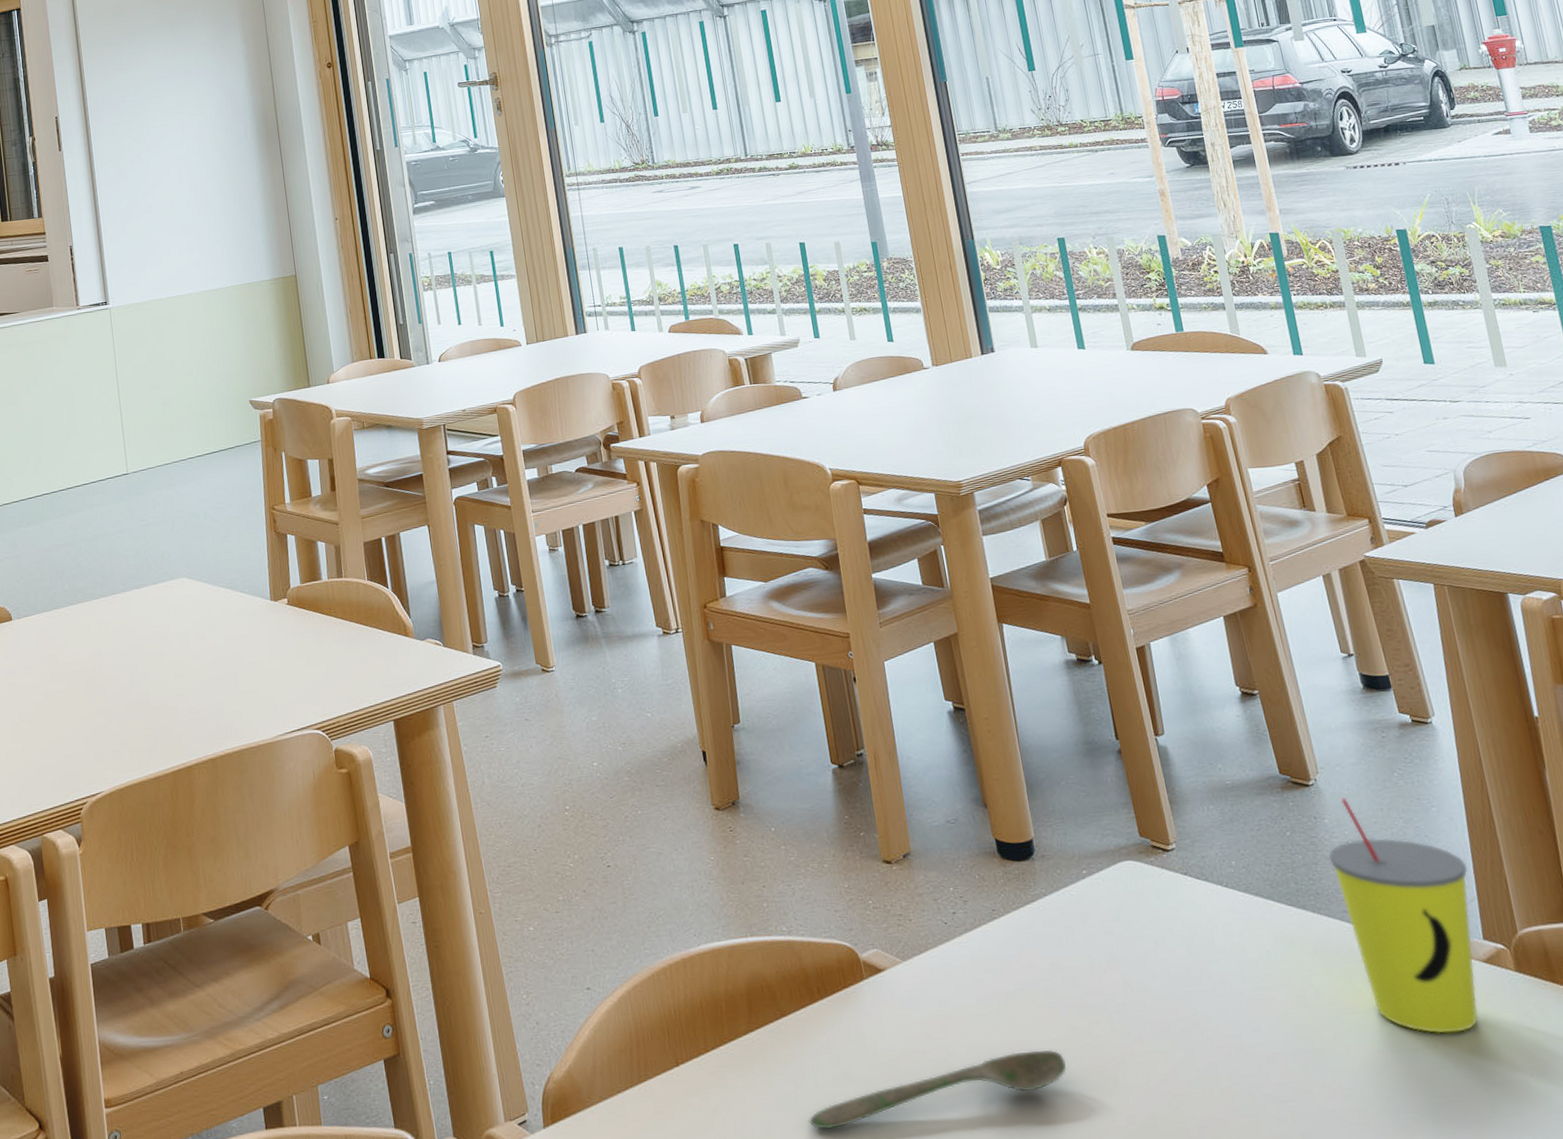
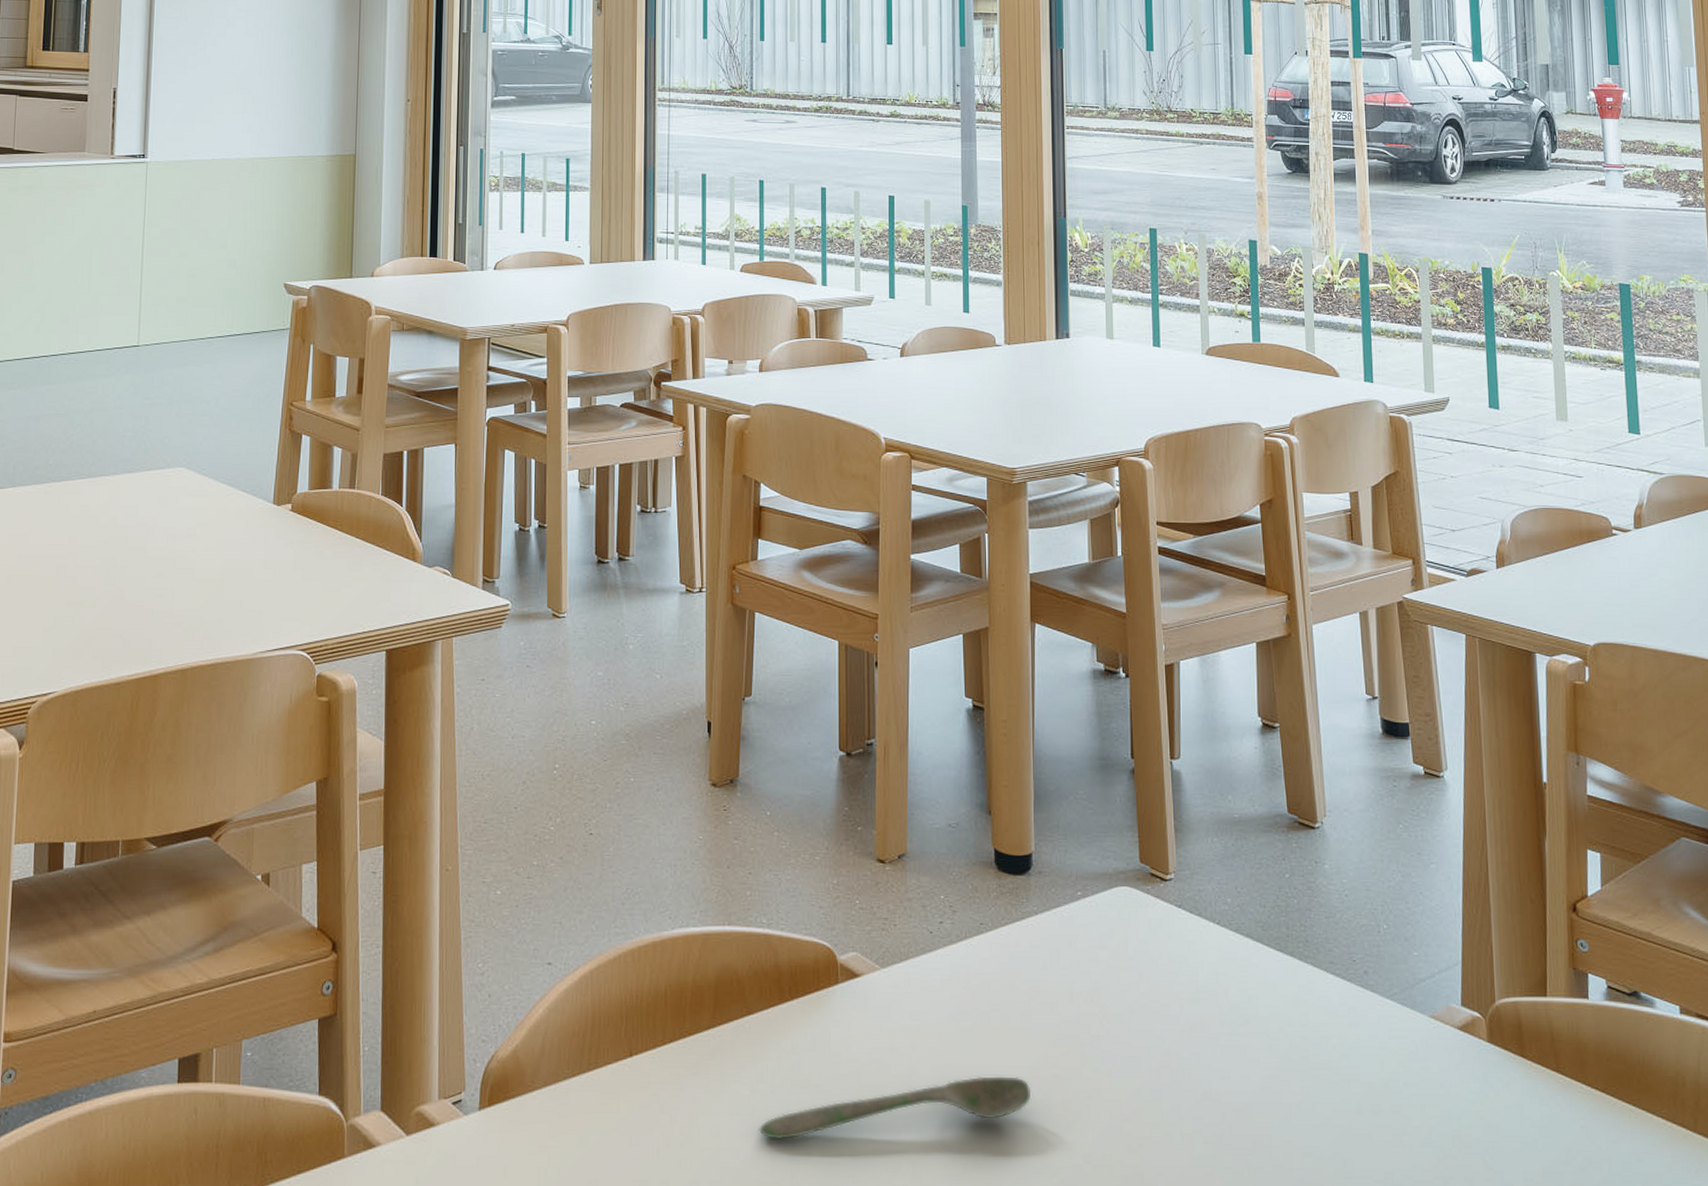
straw: present [1328,798,1478,1034] -> none [1323,844,1456,1099]

